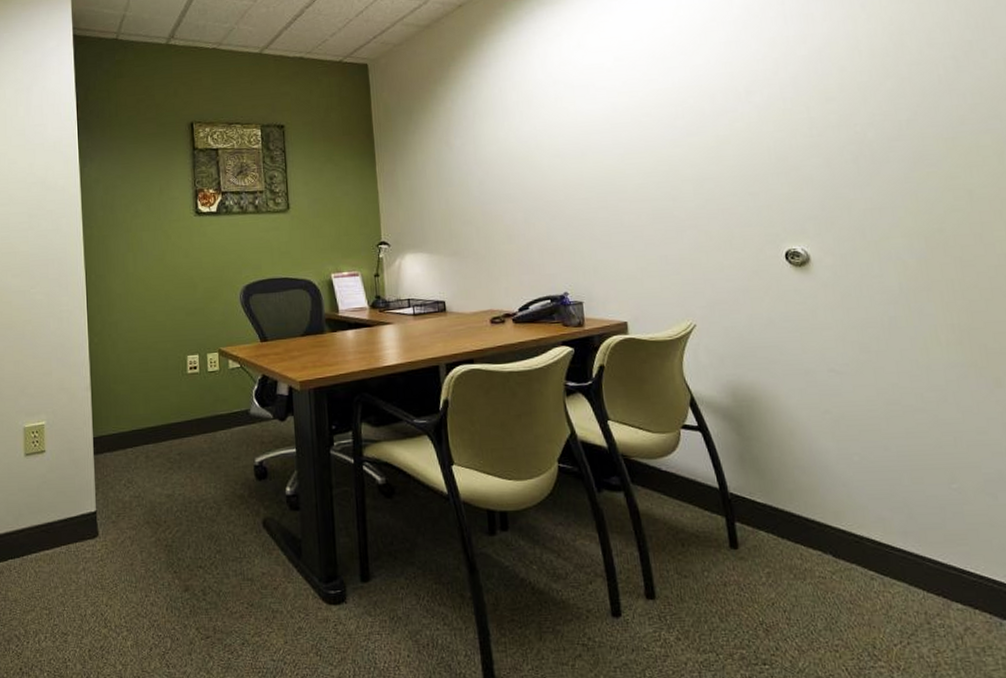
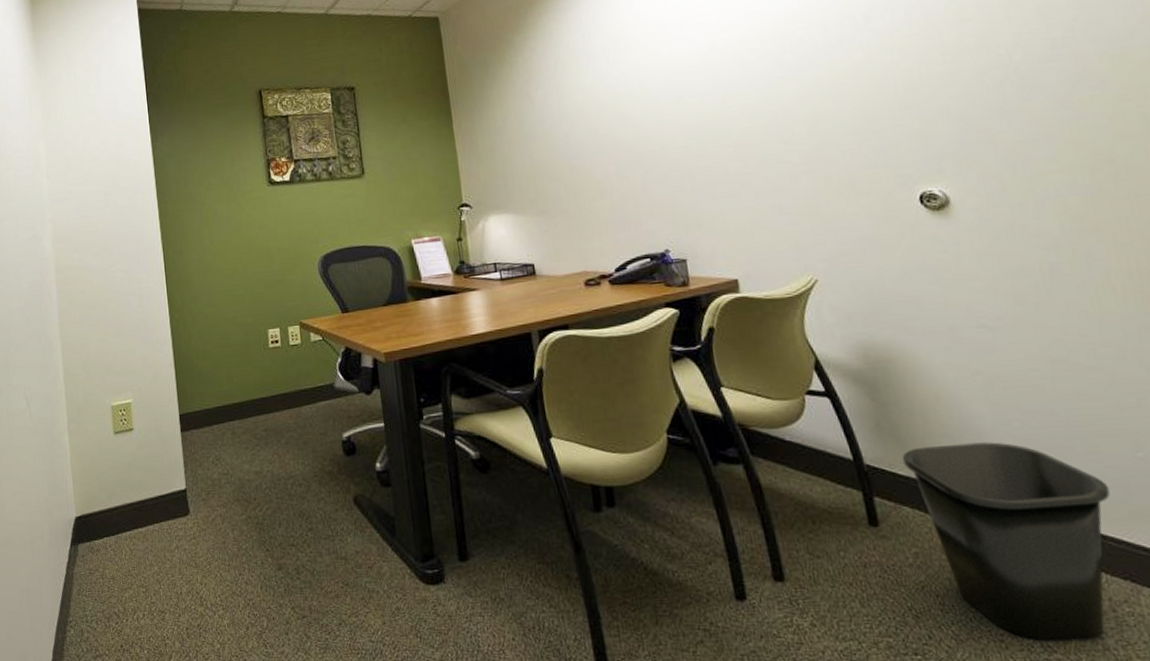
waste bin: none [760,473,930,650] -> present [901,442,1111,640]

